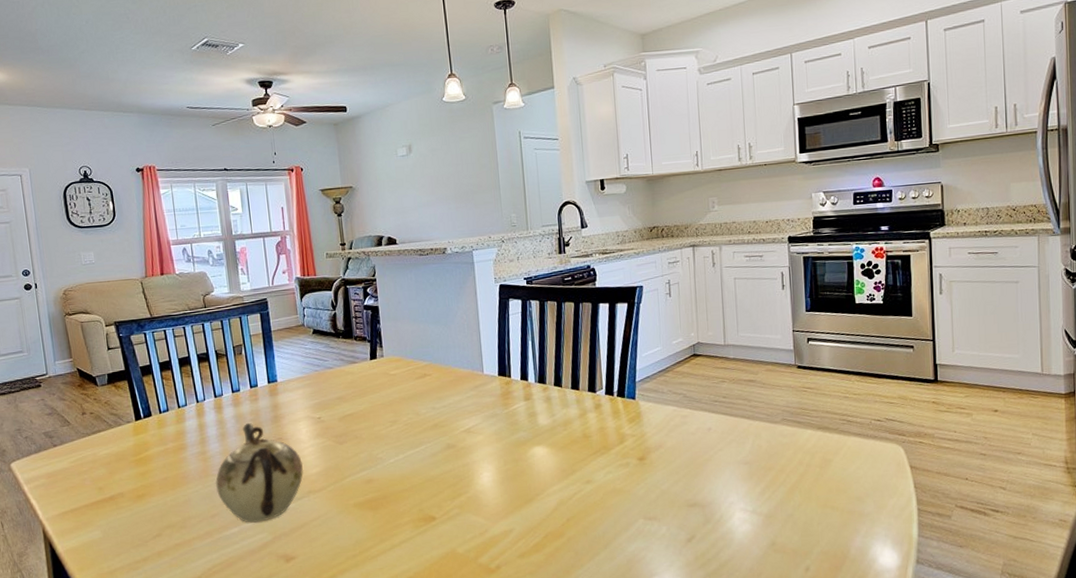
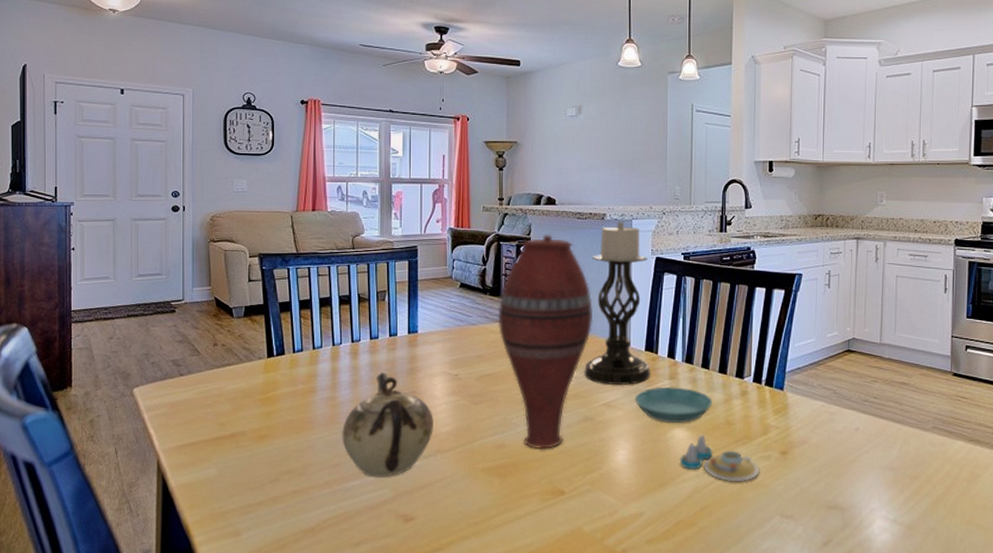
vase: none [352,274,446,480] -> present [498,235,594,450]
candle holder: none [437,253,506,412] -> present [584,221,650,385]
saucer: none [493,407,569,443] -> present [634,387,713,424]
salt and pepper shaker set: none [542,449,620,491] -> present [679,434,760,481]

